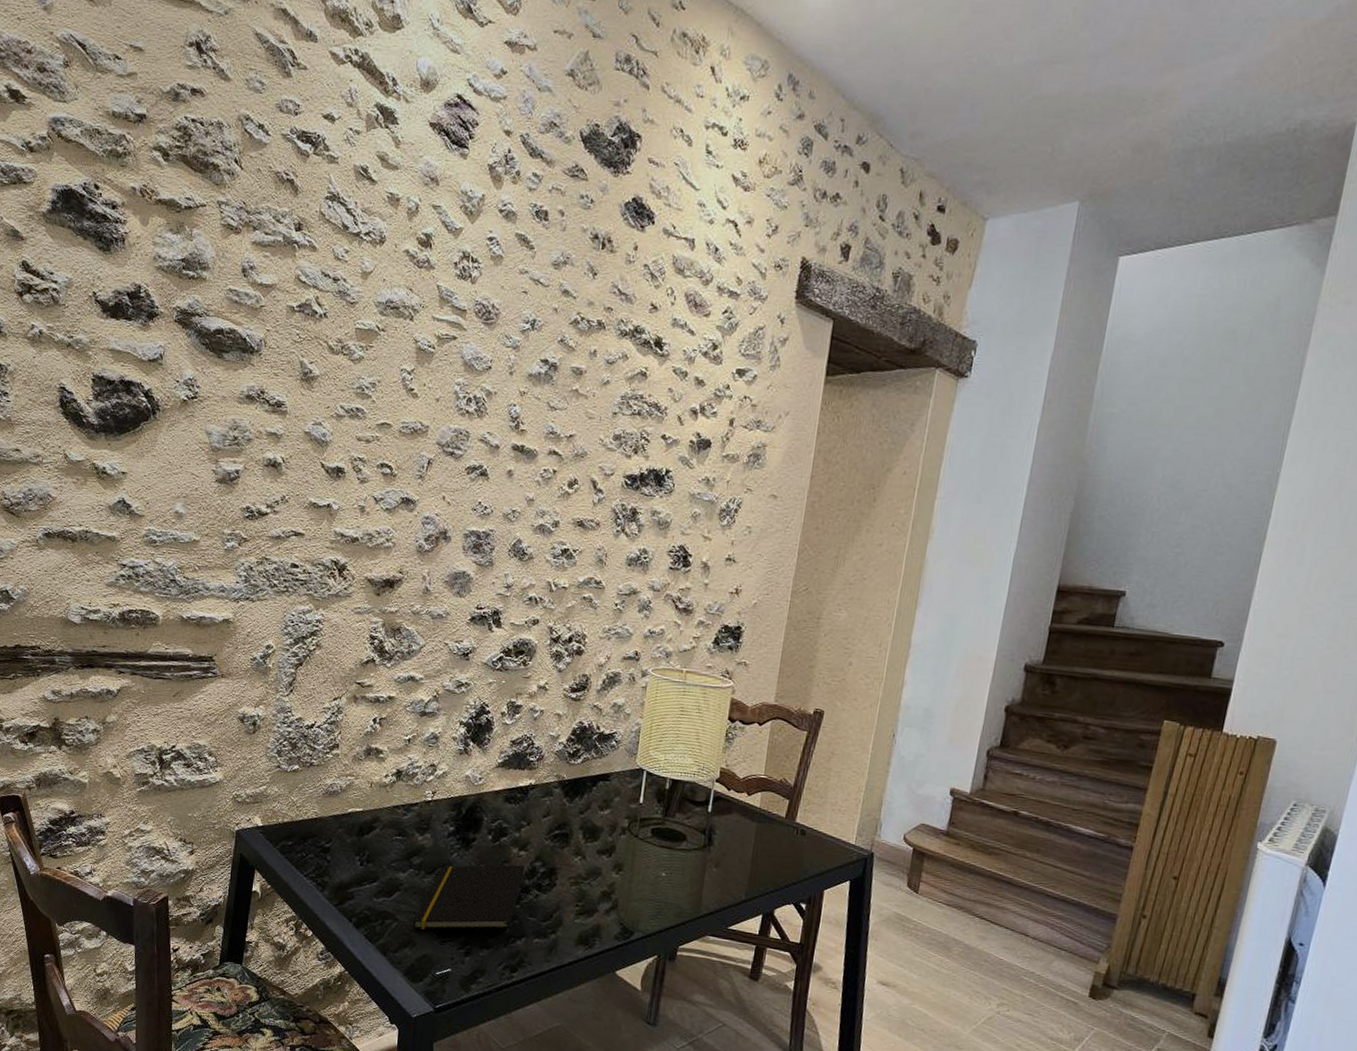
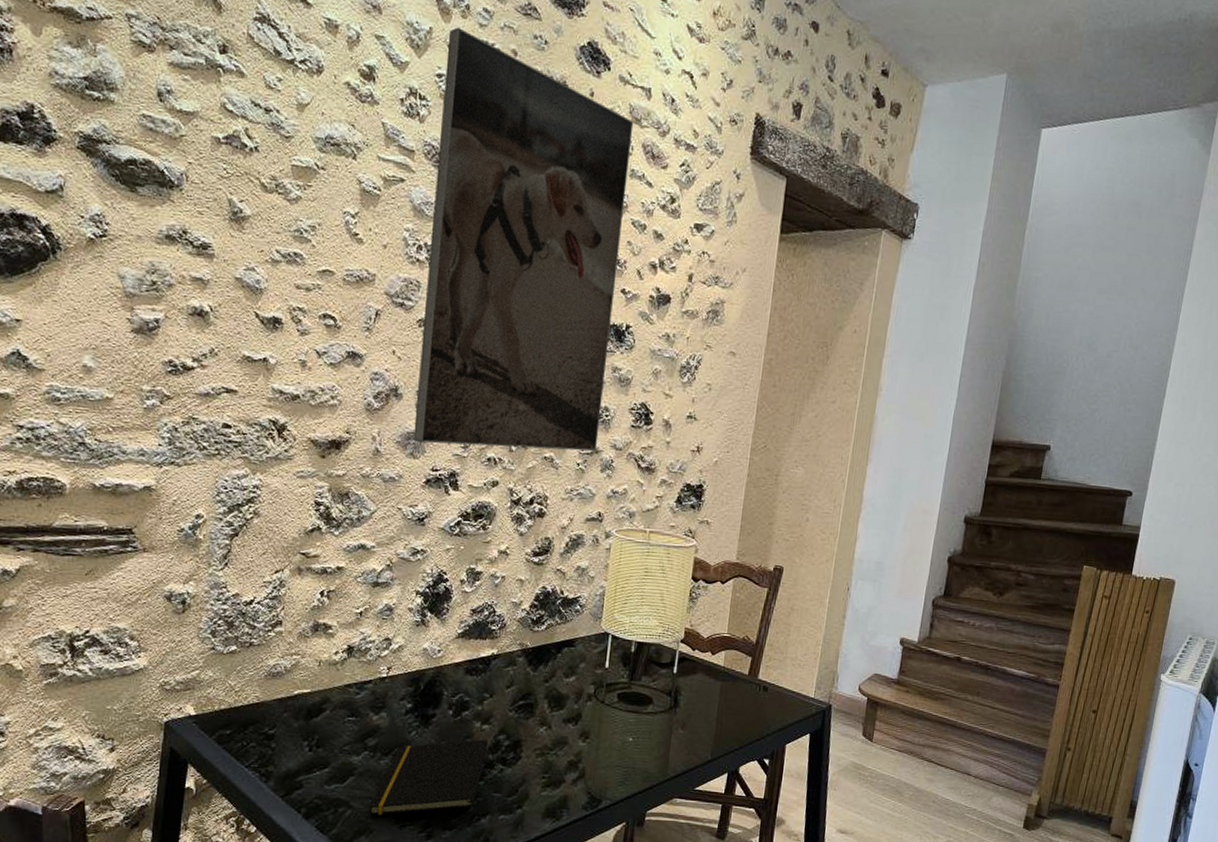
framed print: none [460,193,677,592] -> present [413,27,634,451]

